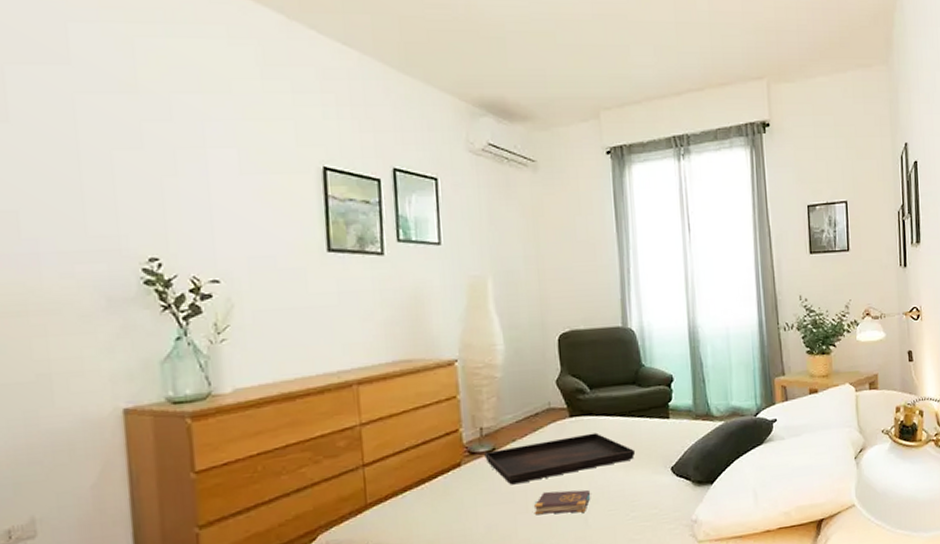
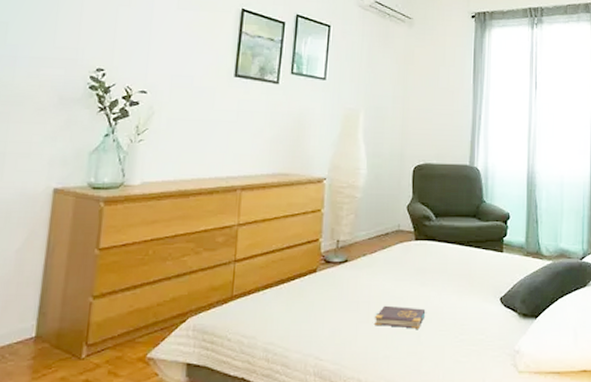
serving tray: present [484,432,636,485] -> none [338,257,470,295]

